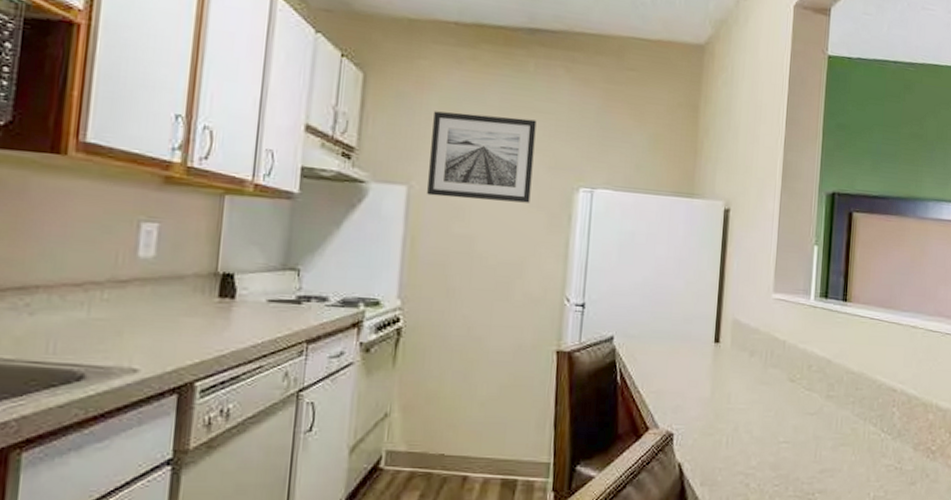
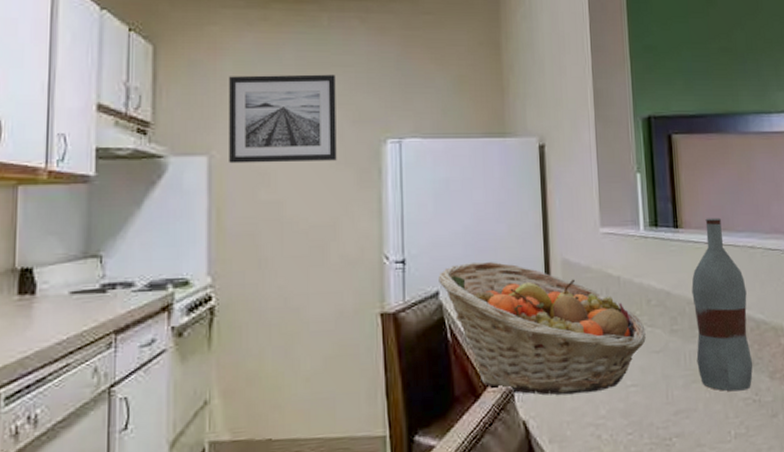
fruit basket: none [614,312,803,445] -> present [438,261,646,395]
bottle: none [847,295,904,458] -> present [691,218,753,392]

